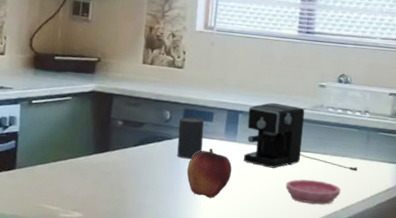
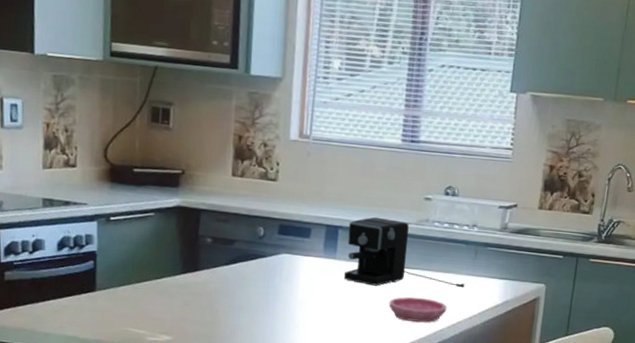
cup: present [177,116,204,159] -> none [272,233,301,278]
fruit: present [186,148,232,198] -> none [283,265,332,318]

